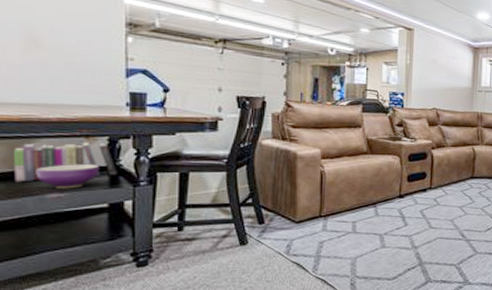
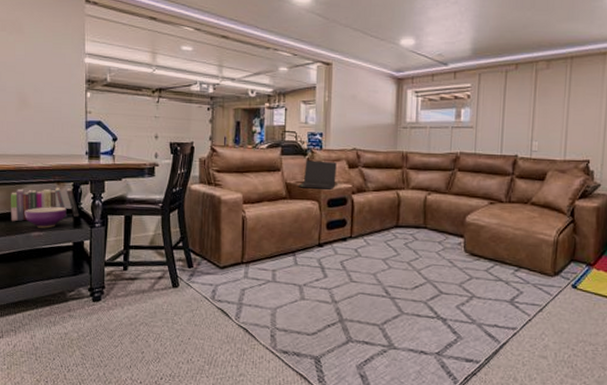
laptop: none [379,118,418,146] -> present [298,160,337,191]

